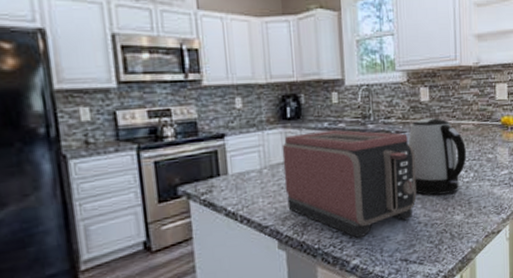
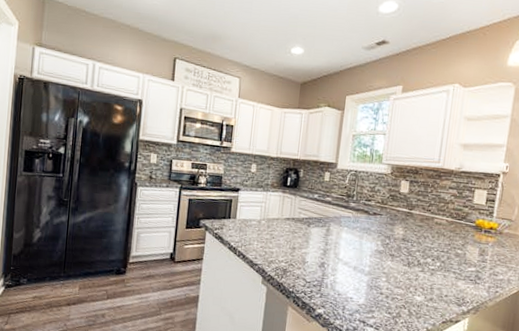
toaster: present [282,130,417,239] -> none [275,199,388,293]
kettle: present [408,118,466,196] -> none [382,207,436,276]

